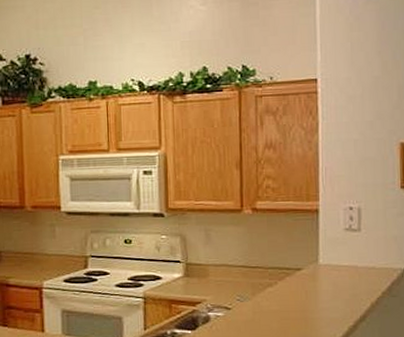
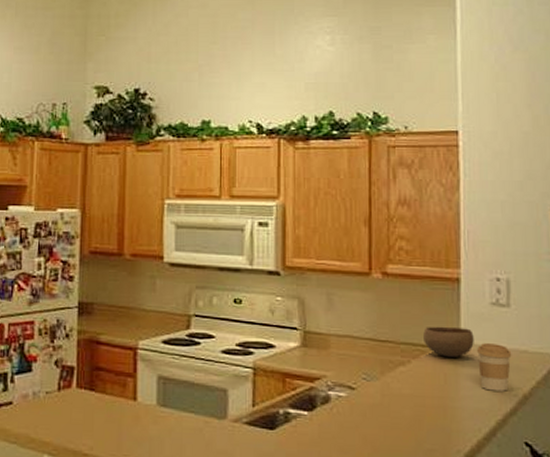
bowl: none [288,251,330,277] -> present [423,326,474,357]
coffee cup: none [333,263,362,303] -> present [477,343,512,391]

